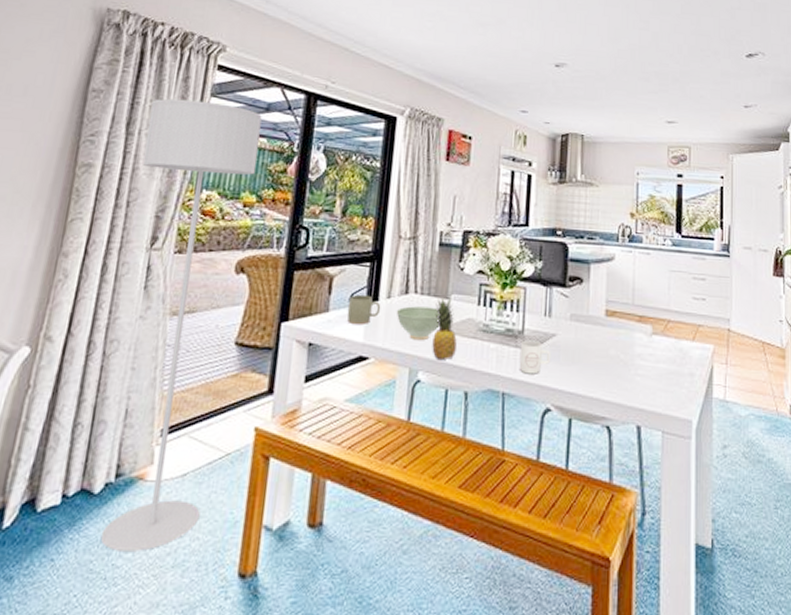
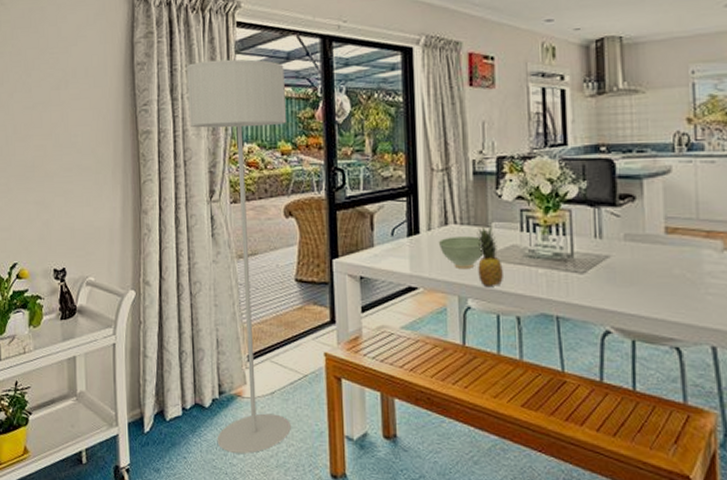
mug: present [347,294,381,324] -> none [390,228,423,256]
mug: present [519,340,551,375] -> none [570,263,607,297]

